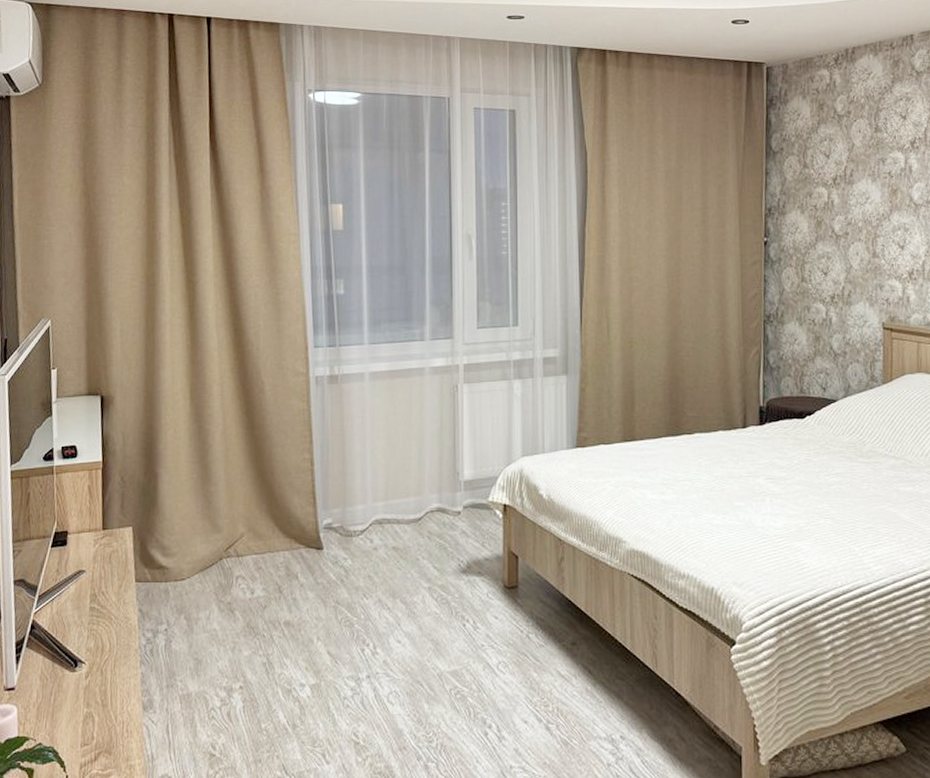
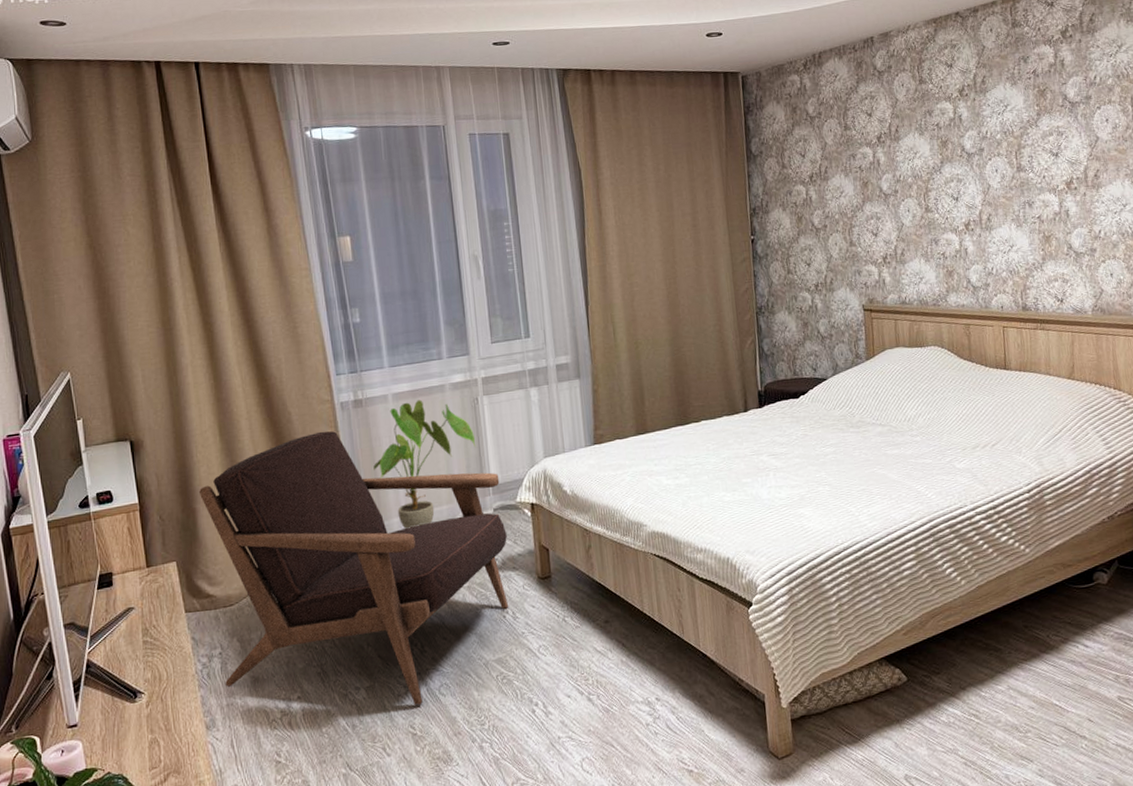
armchair: none [164,405,475,712] -> present [199,431,509,706]
house plant: none [343,381,451,518] -> present [373,400,476,529]

